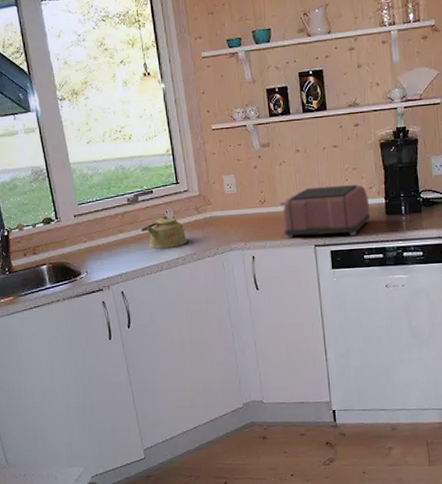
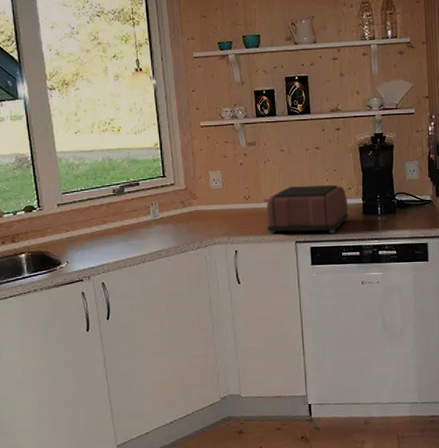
kettle: present [141,215,187,249] -> none [126,207,171,241]

